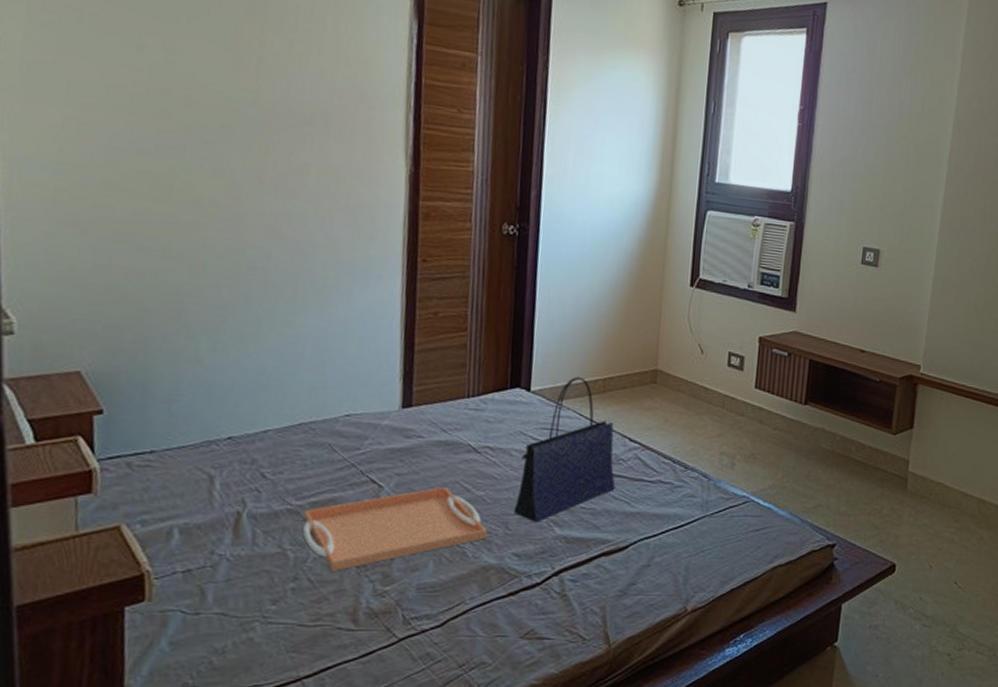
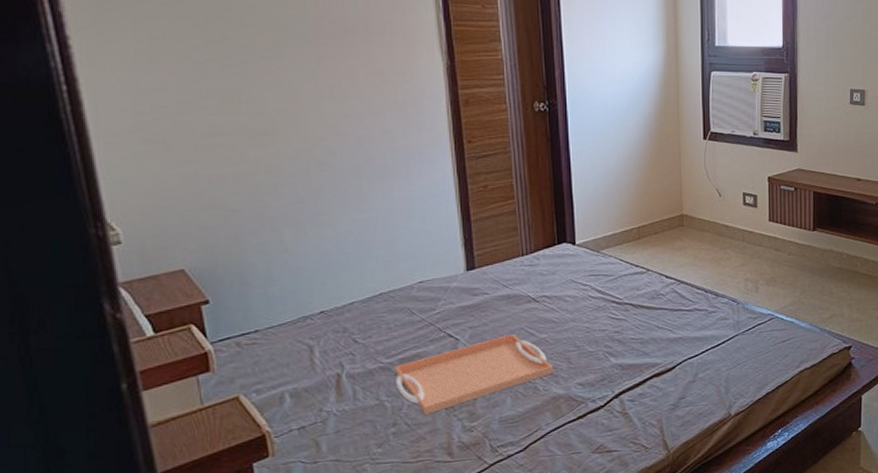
tote bag: present [513,377,616,522] -> none [574,228,658,355]

